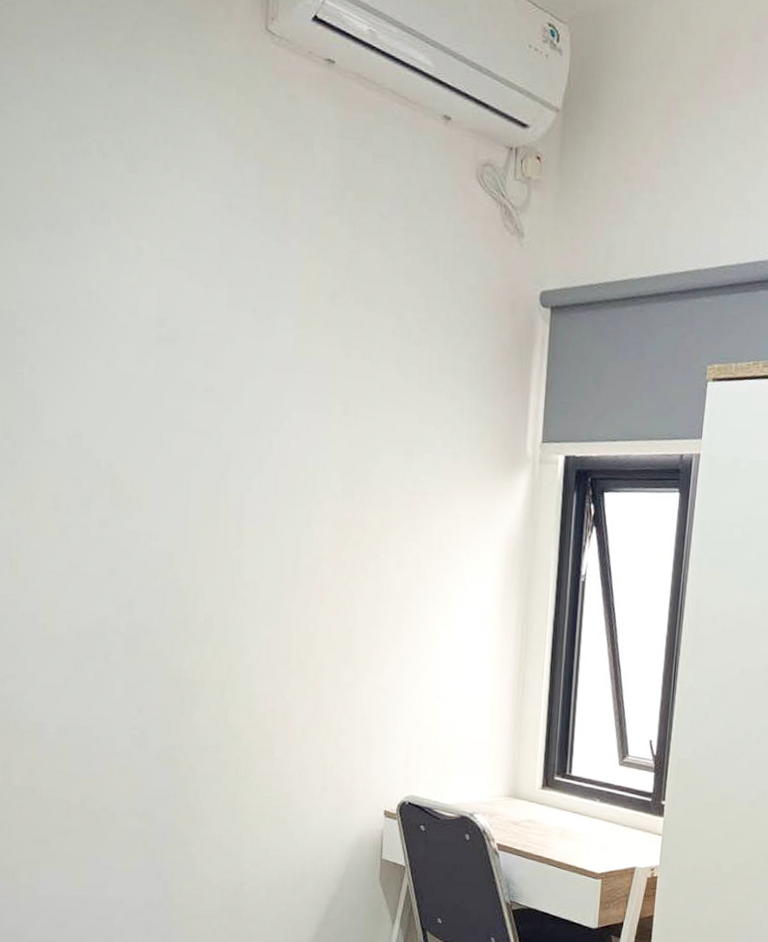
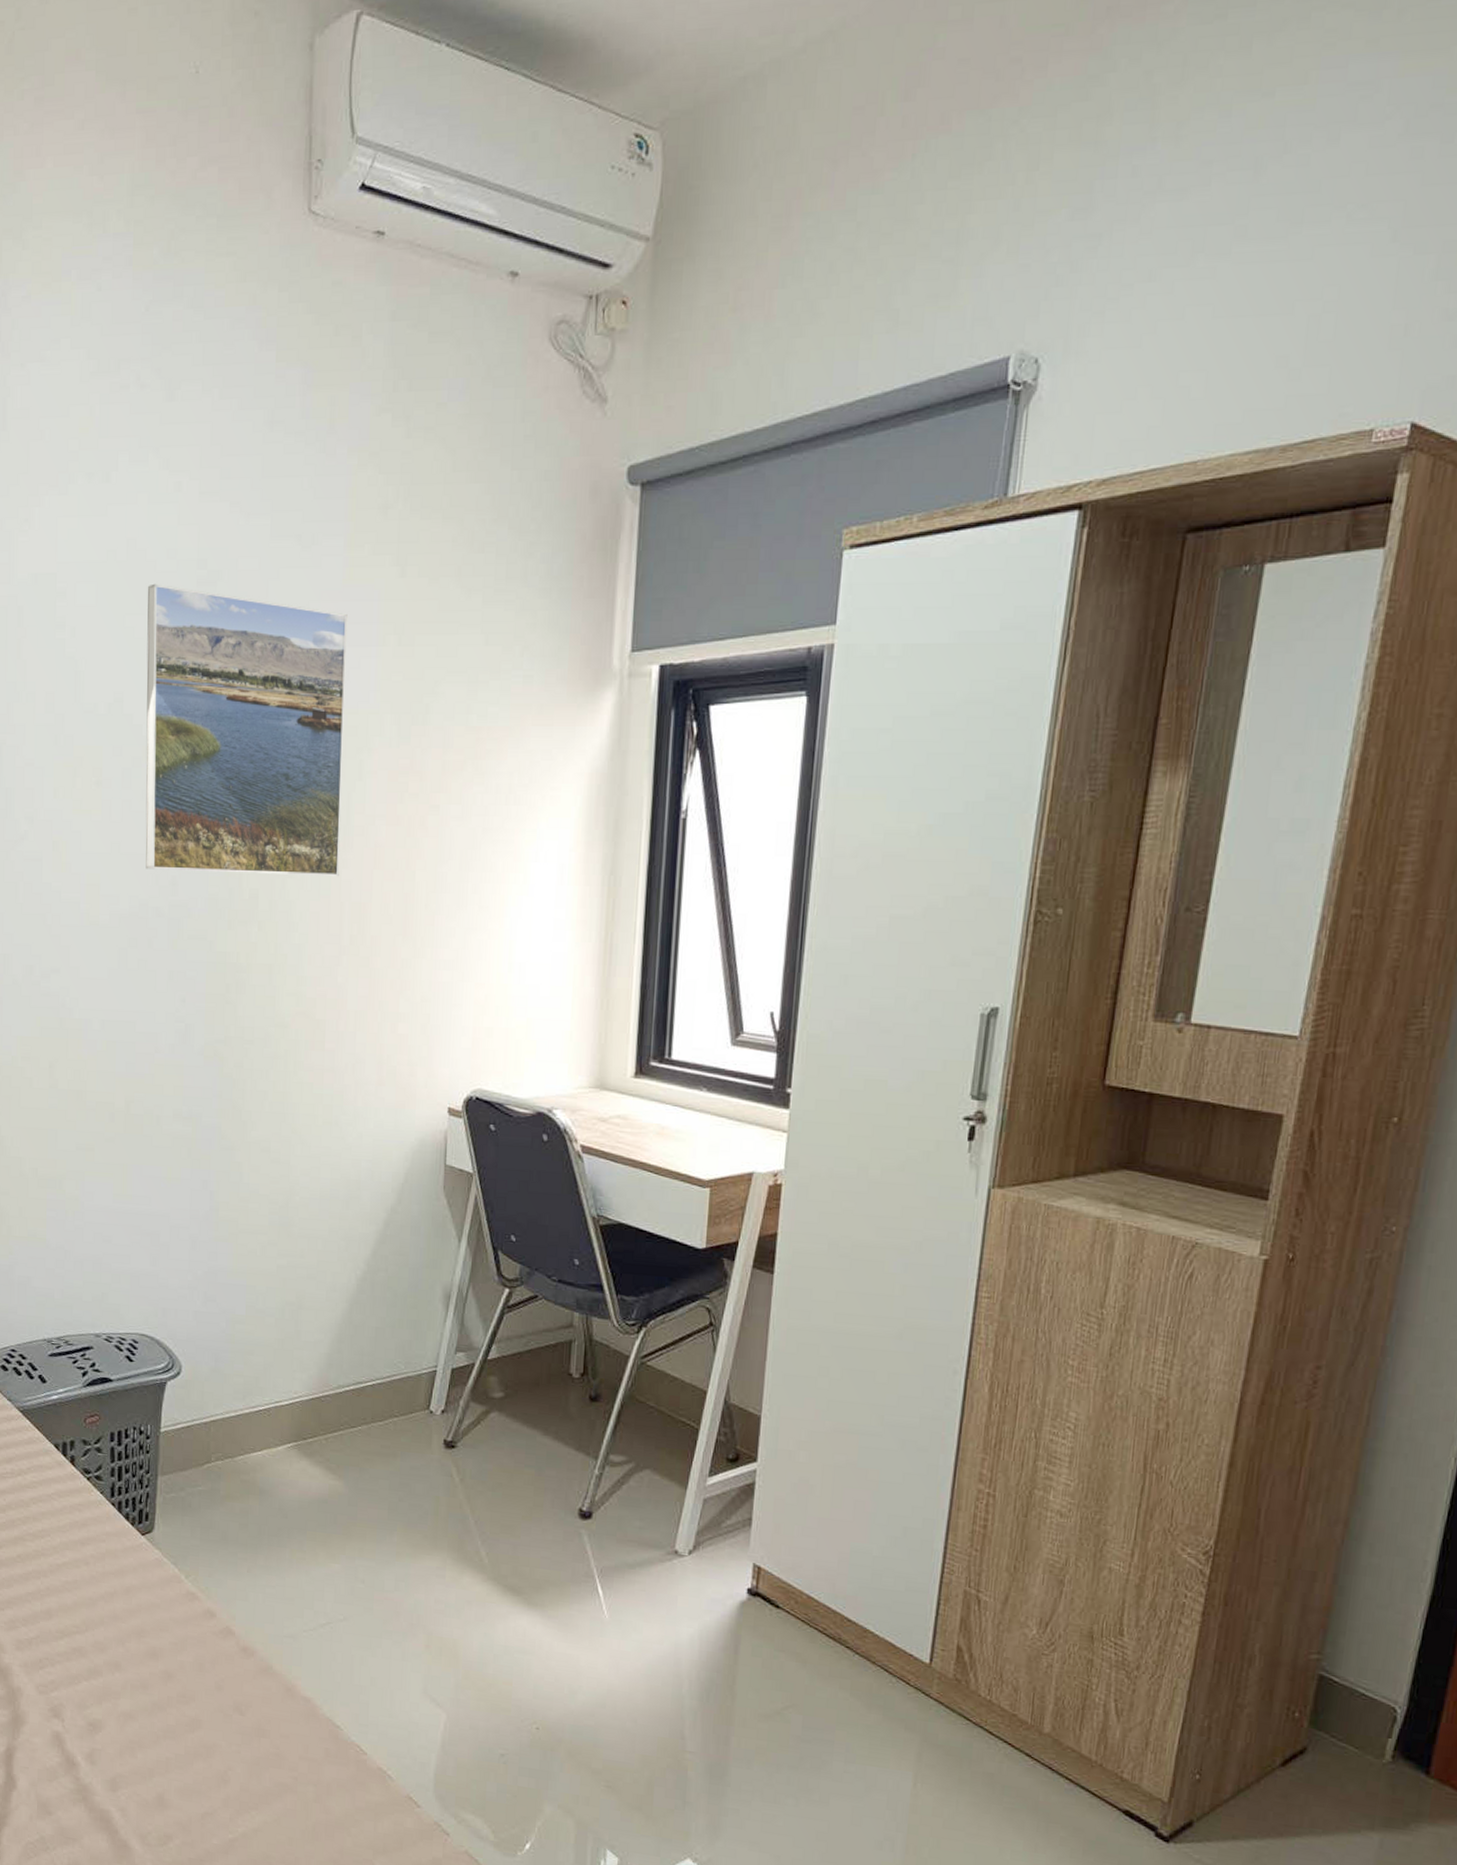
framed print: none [103,333,298,609] -> present [145,583,348,877]

